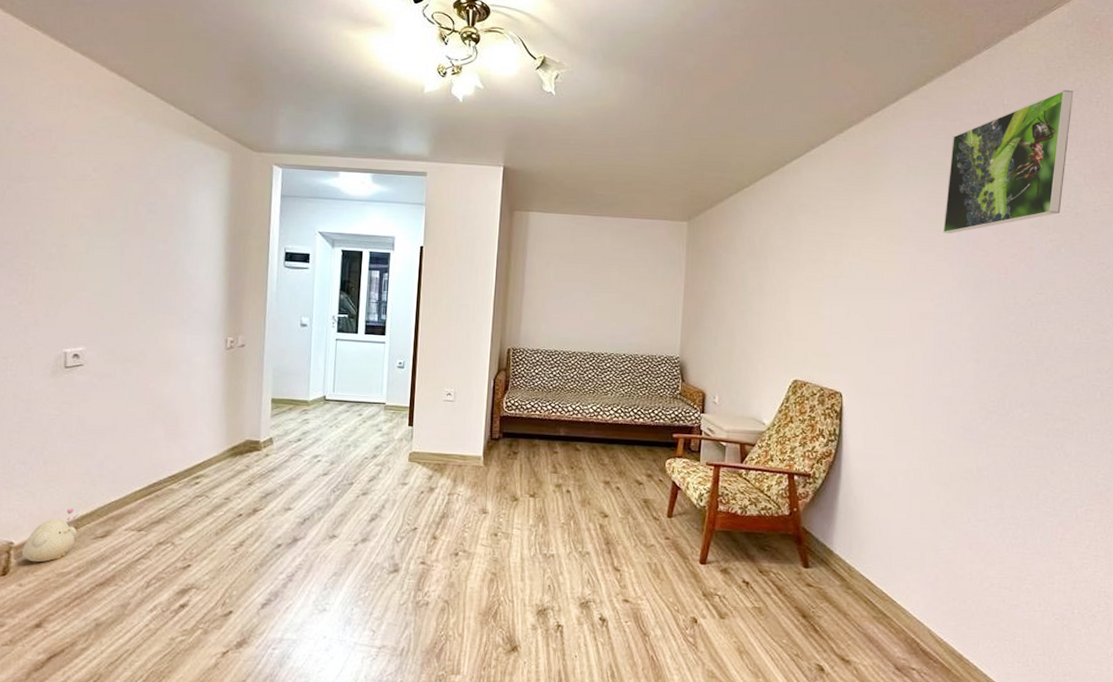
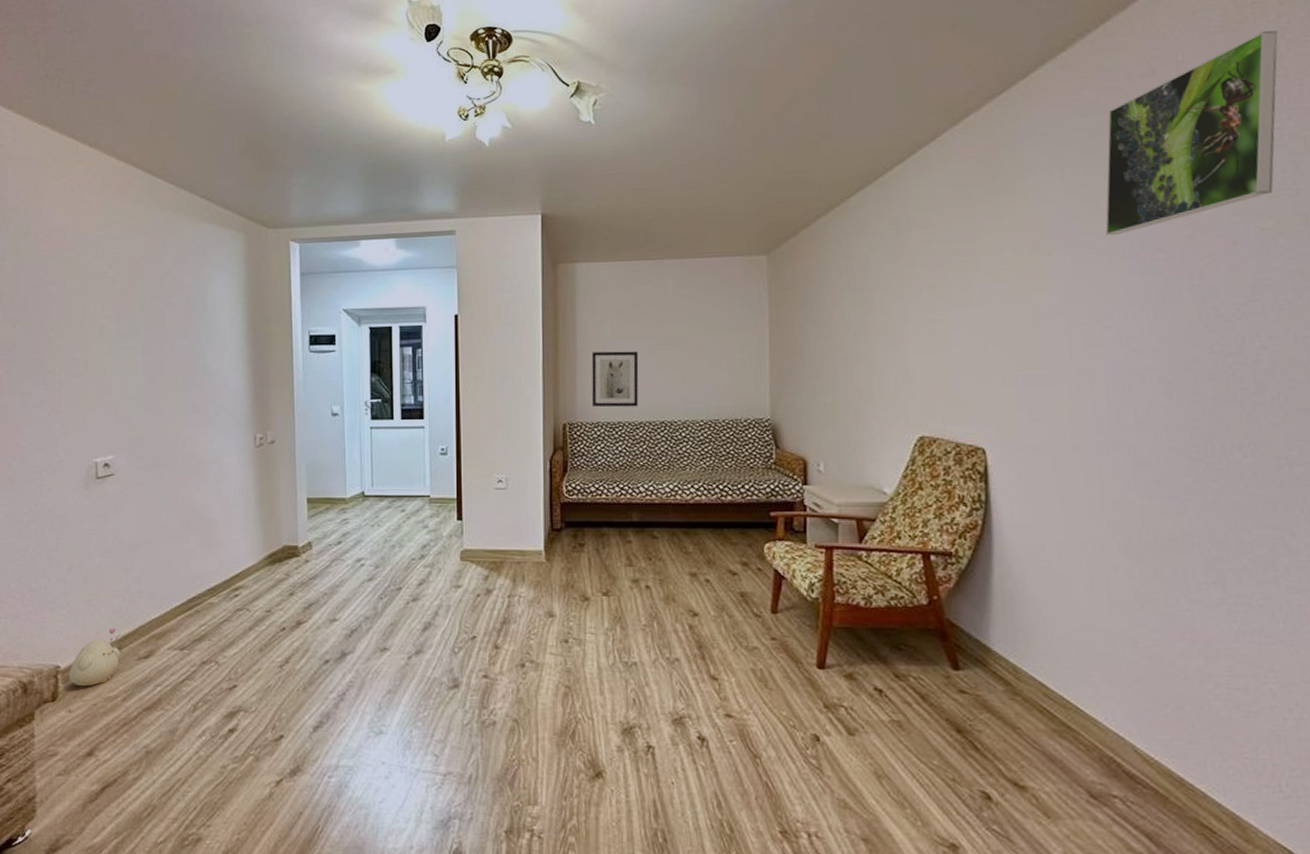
wall art: none [534,289,576,339] -> present [591,351,639,408]

